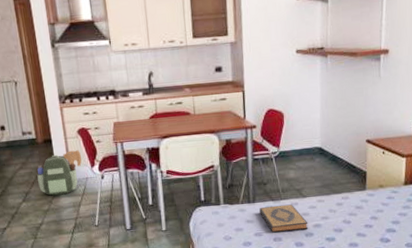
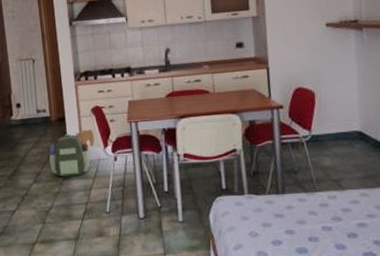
hardback book: present [259,204,309,233] -> none [290,197,351,231]

